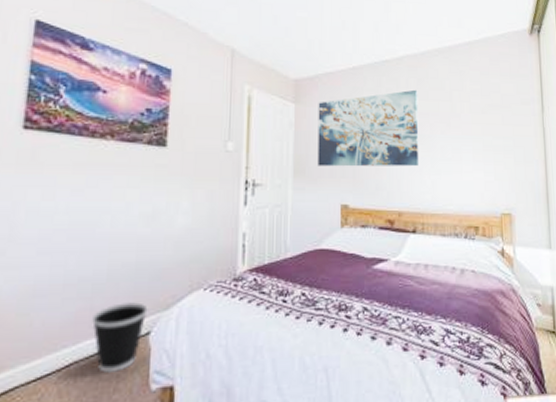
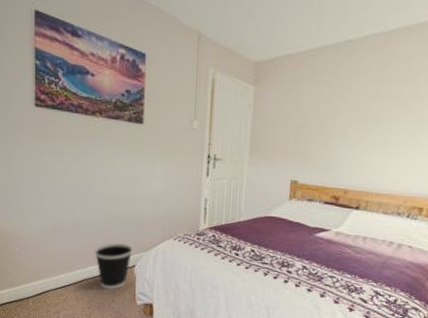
wall art: present [317,89,419,167] -> none [272,71,380,149]

